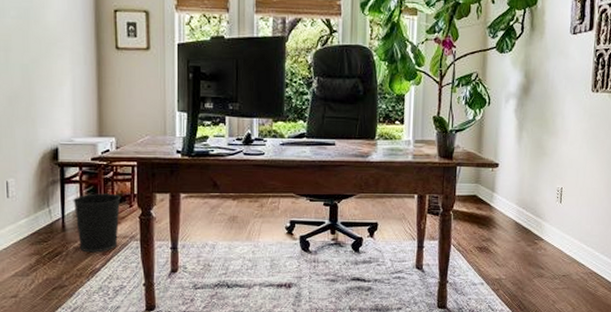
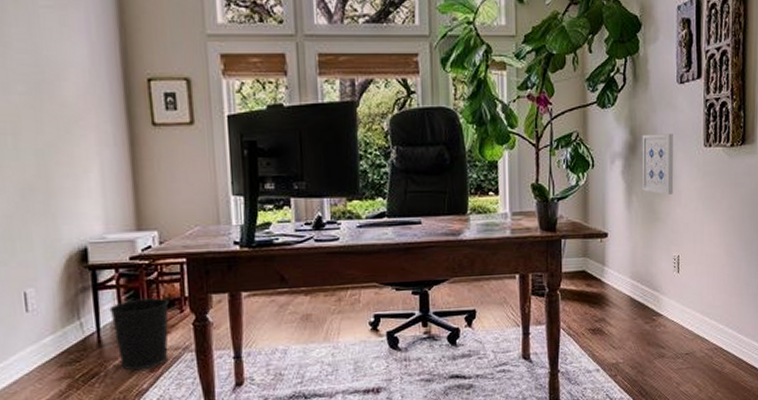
wall art: none [533,78,564,133] -> present [642,133,674,195]

